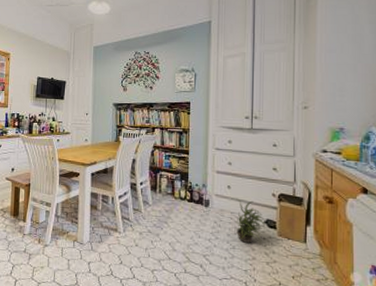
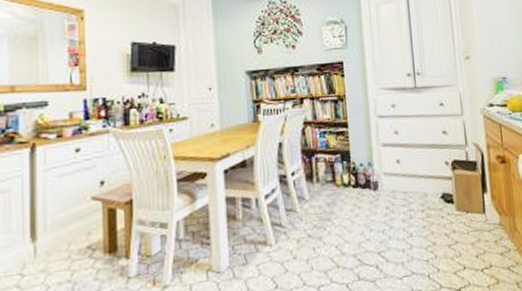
potted plant: present [234,198,265,244] -> none [407,173,442,227]

